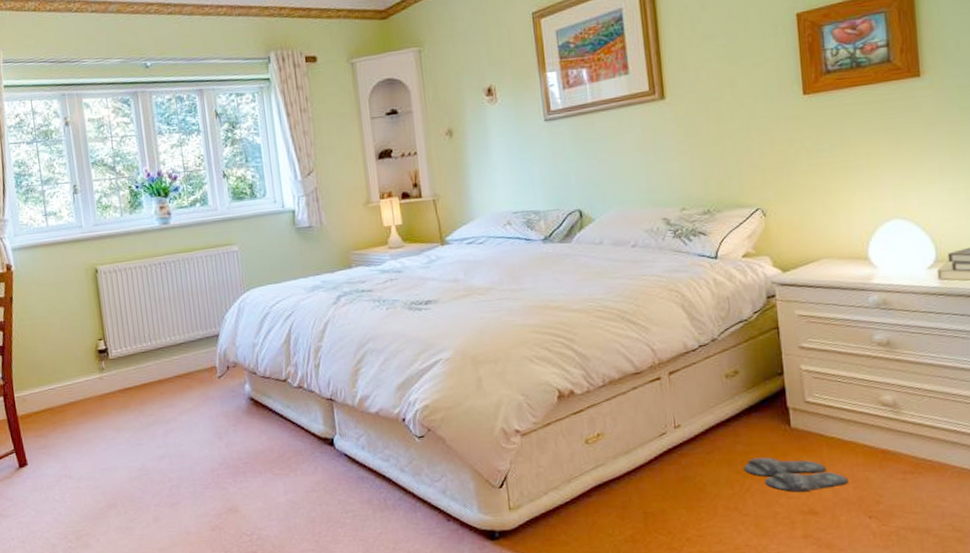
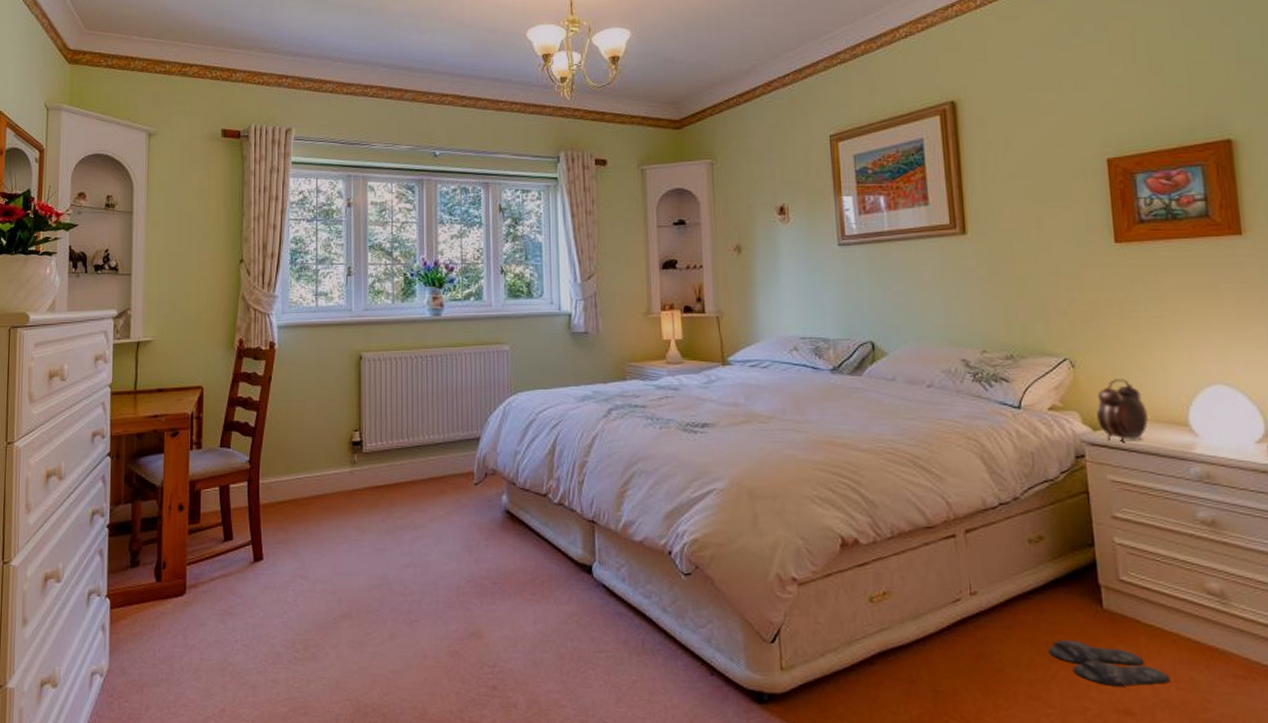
alarm clock: none [786,222,832,281] -> present [1096,379,1148,443]

